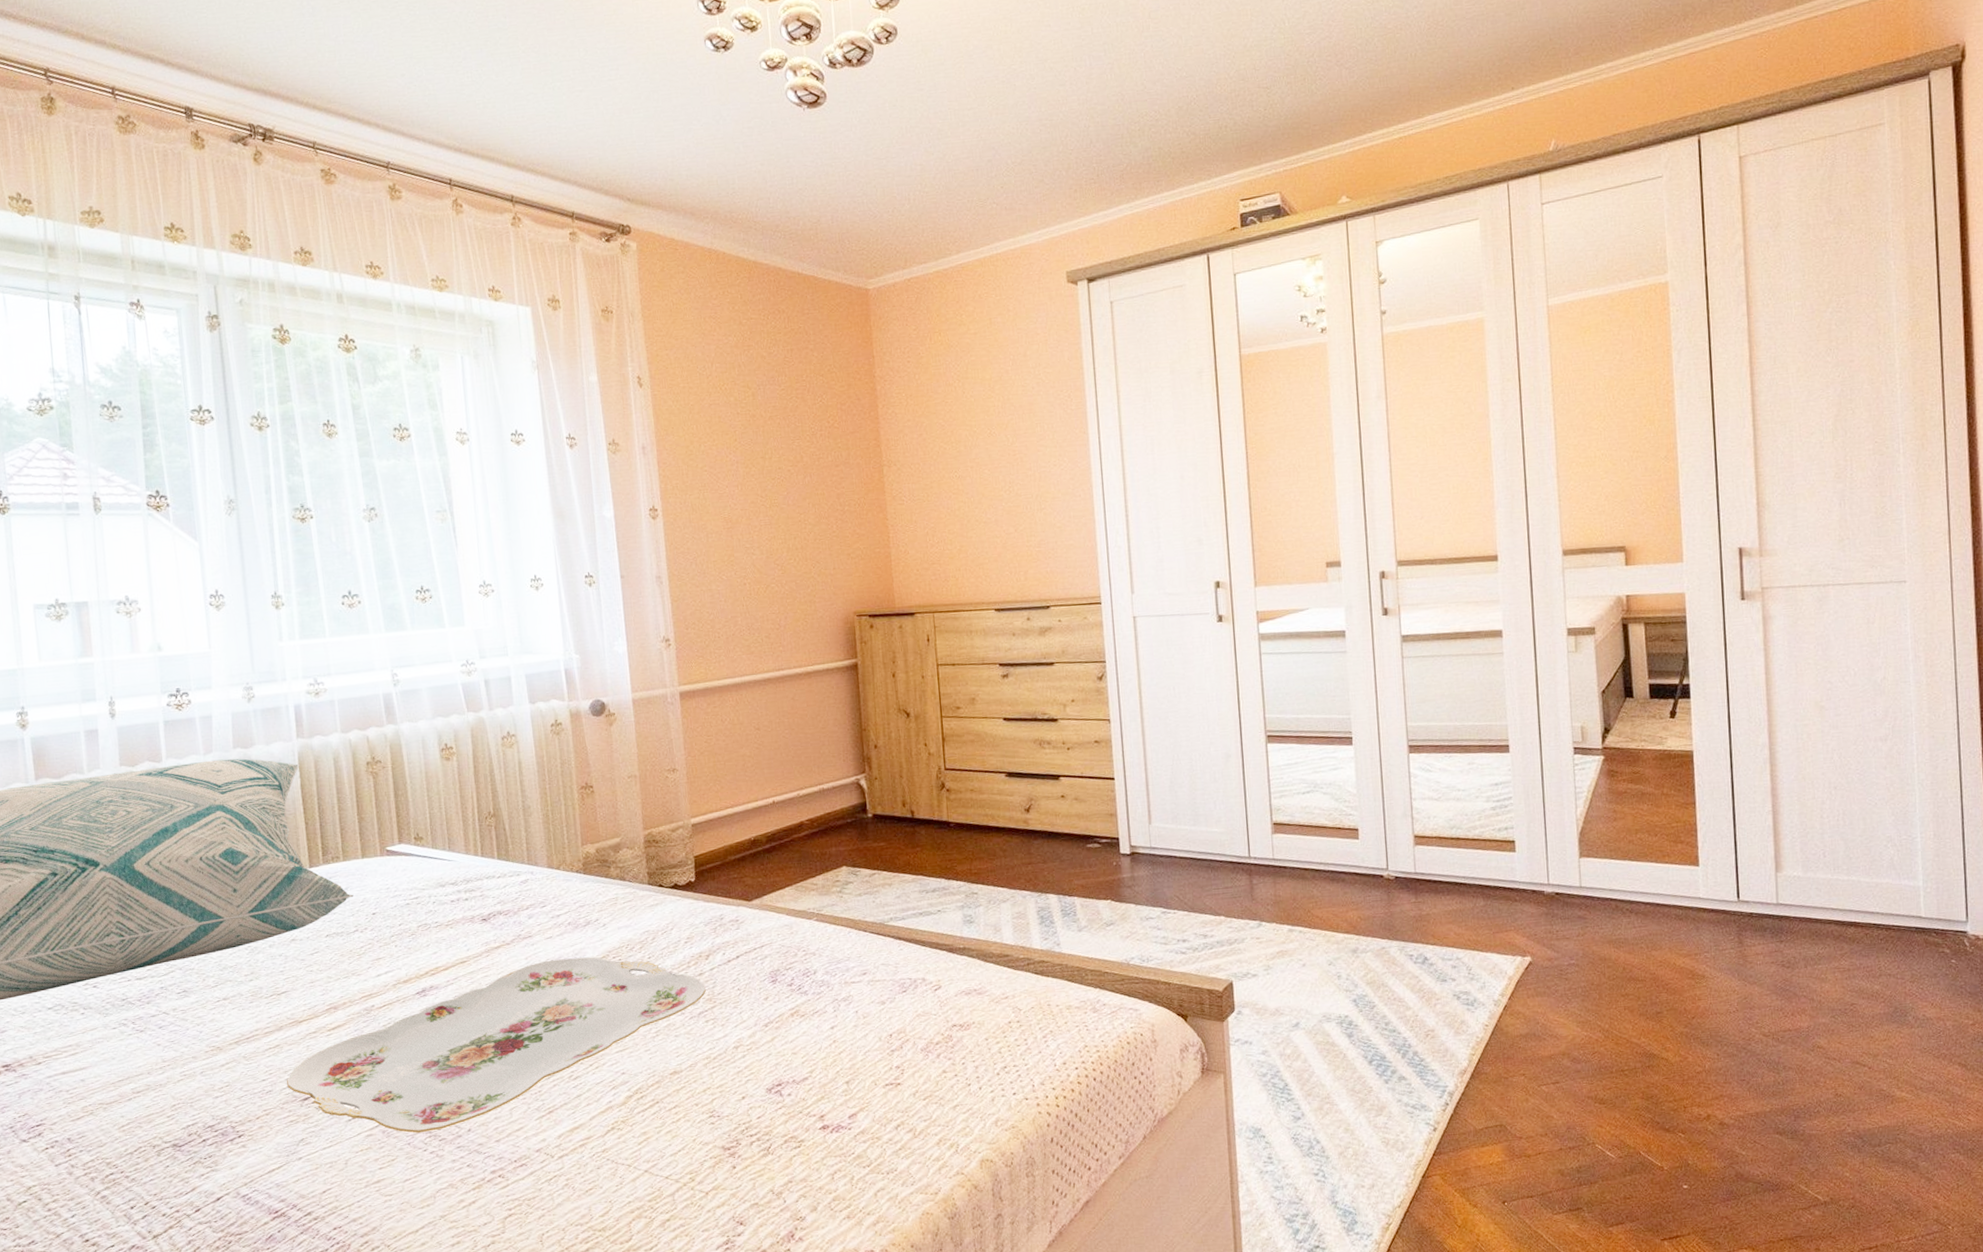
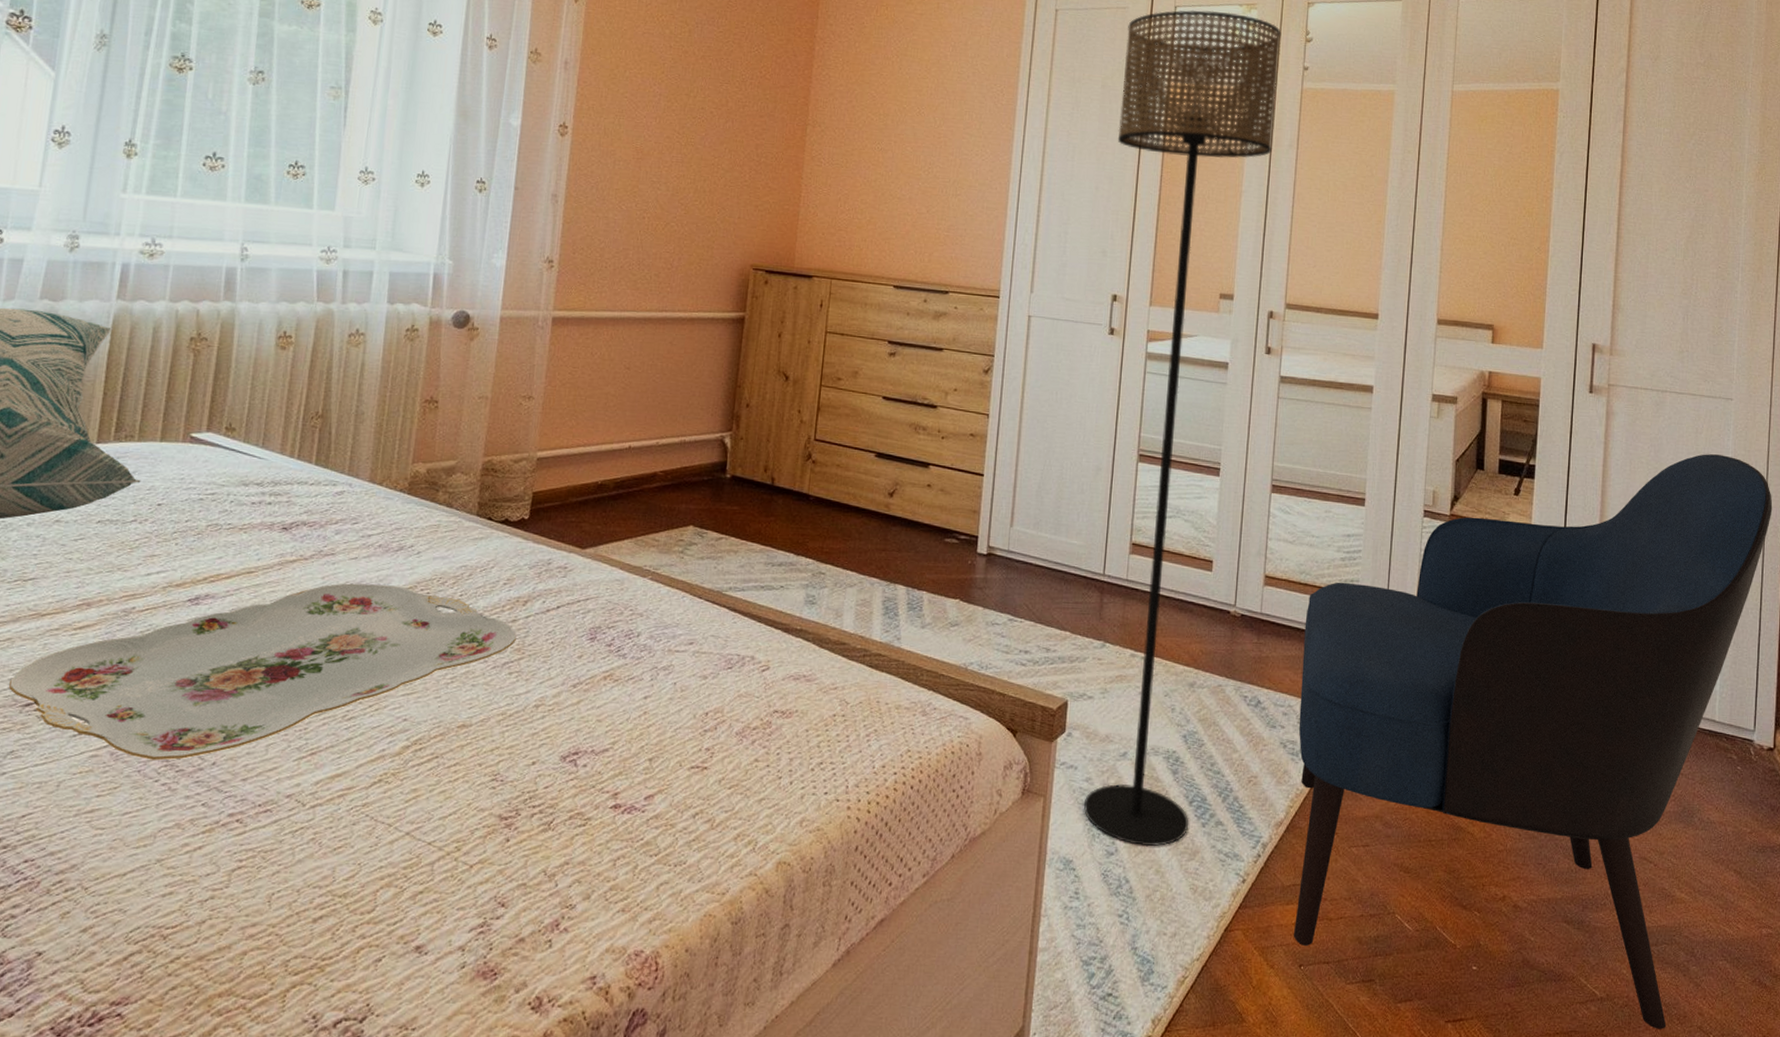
floor lamp: none [1188,268,1371,1108] -> present [1084,10,1282,847]
armchair: none [1462,642,1965,1226] -> present [1293,454,1773,1029]

